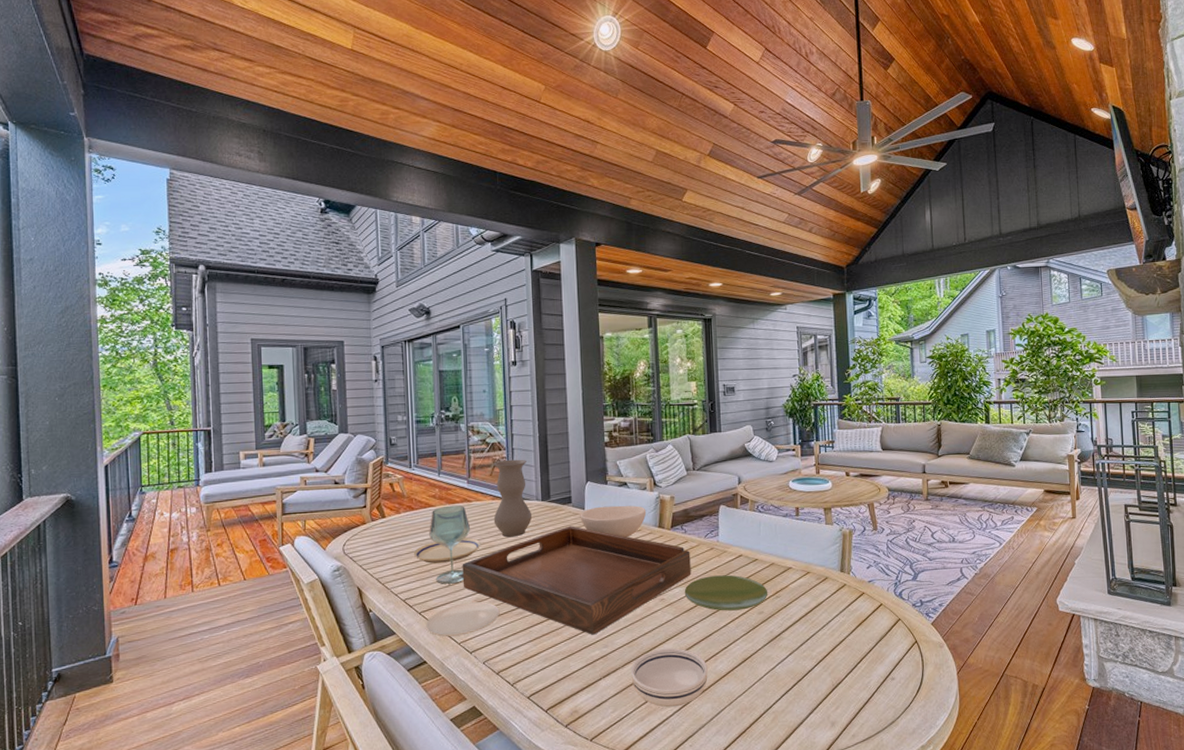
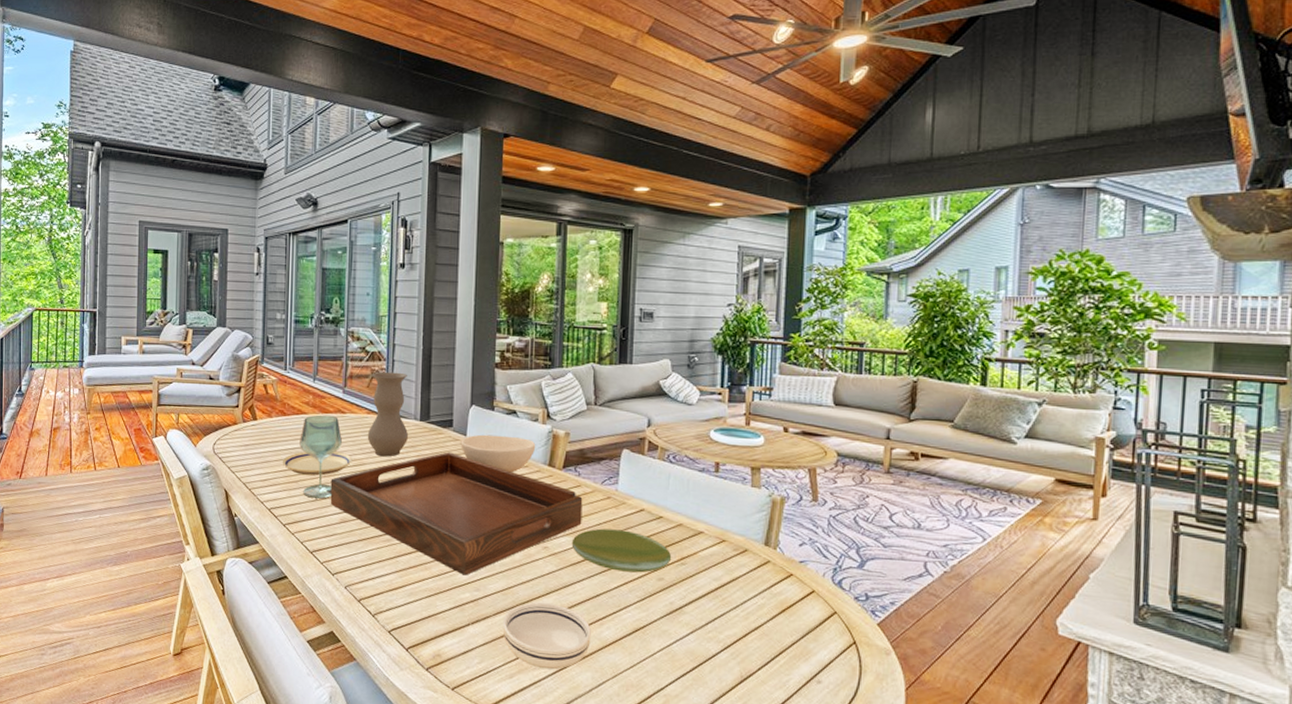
plate: present [426,602,500,637] -> none [289,521,366,555]

